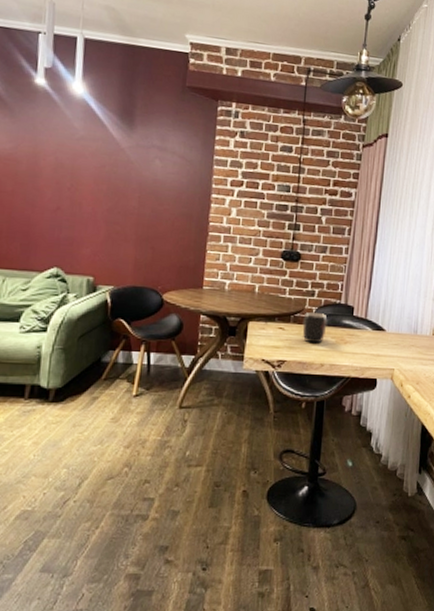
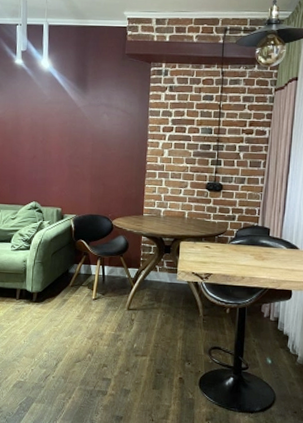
mug: present [302,311,328,344] -> none [225,233,247,260]

